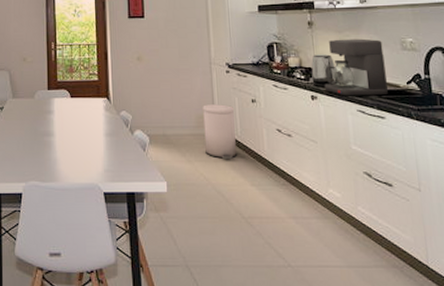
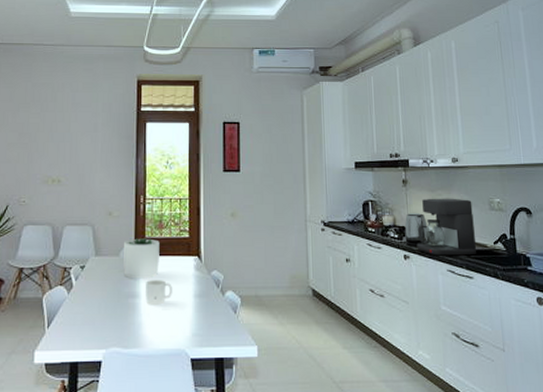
planter: none [38,81,71,119] -> present [123,238,160,279]
mug: none [59,120,84,143] -> present [146,280,172,305]
pedal bin: present [203,104,237,159] -> none [297,264,329,321]

